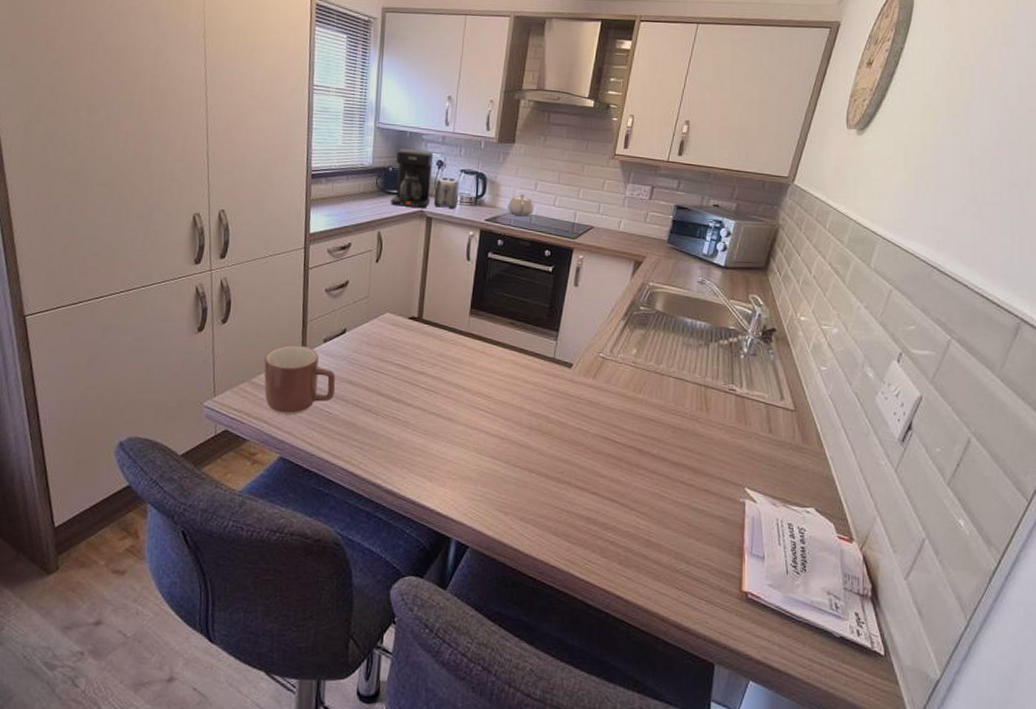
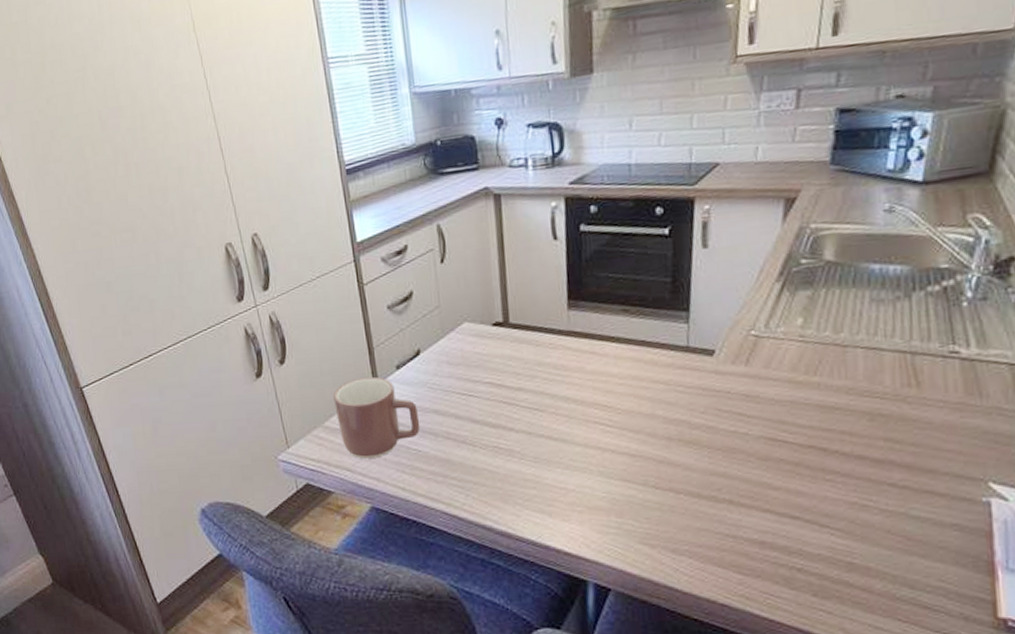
coffee maker: present [391,148,433,209] -> none [441,108,496,188]
toaster: present [433,177,460,210] -> none [498,136,531,180]
teapot: present [508,193,534,217] -> none [596,138,633,170]

